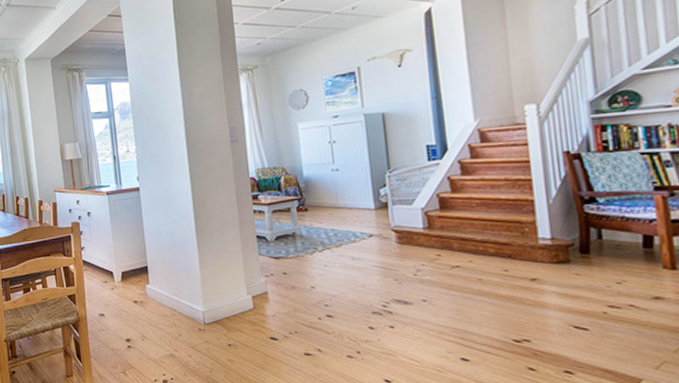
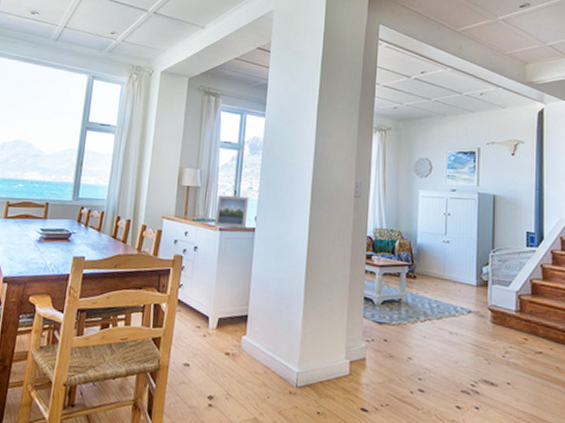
picture frame: none [99,159,130,191] -> present [214,195,249,228]

